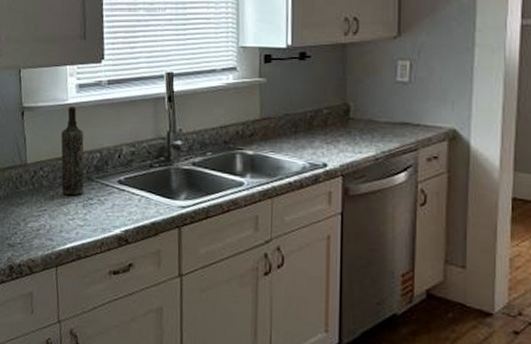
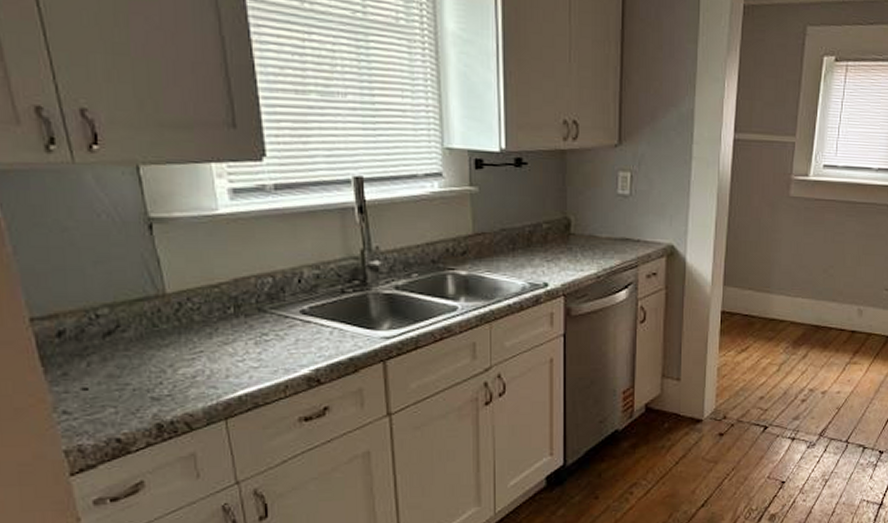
bottle: present [61,106,84,195] -> none [213,217,254,330]

